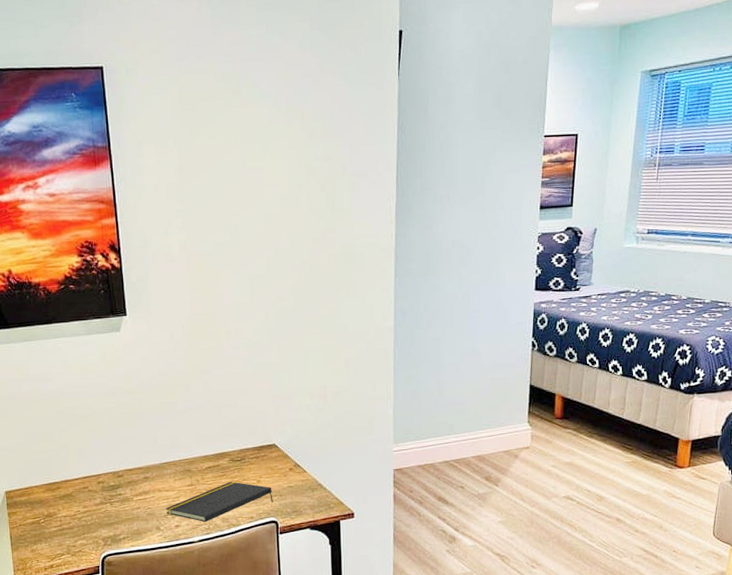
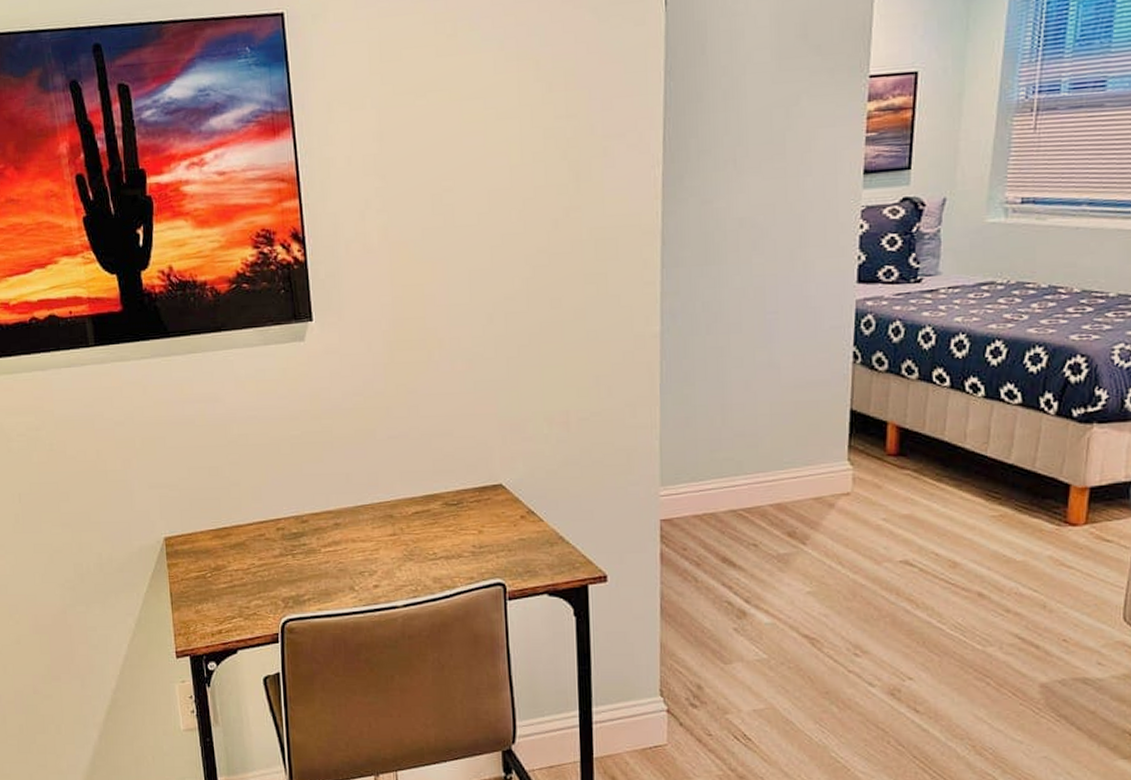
notepad: present [165,481,273,523] -> none [361,531,500,583]

